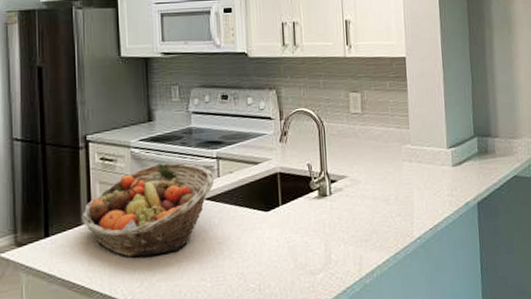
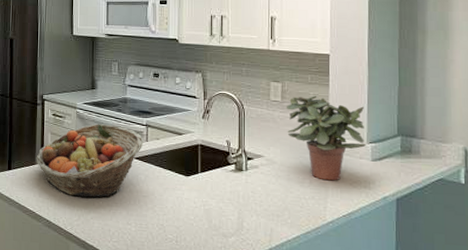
potted plant: none [366,103,447,194] -> present [286,95,367,181]

